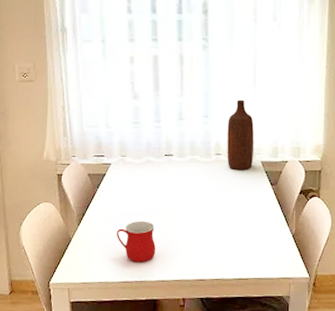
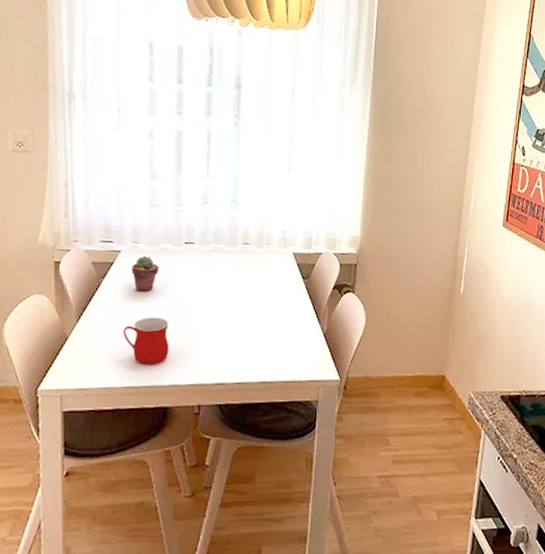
potted succulent: none [121,168,145,199] -> present [132,256,160,292]
bottle: present [227,99,255,171] -> none [255,184,287,263]

